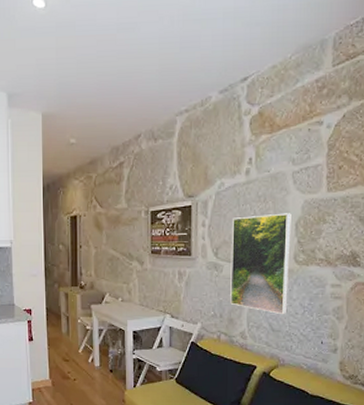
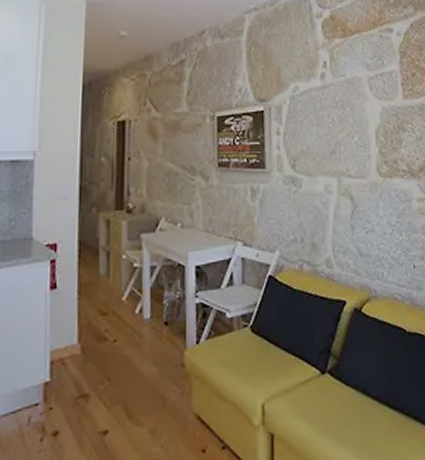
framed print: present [230,213,291,315] -> none [309,121,375,236]

